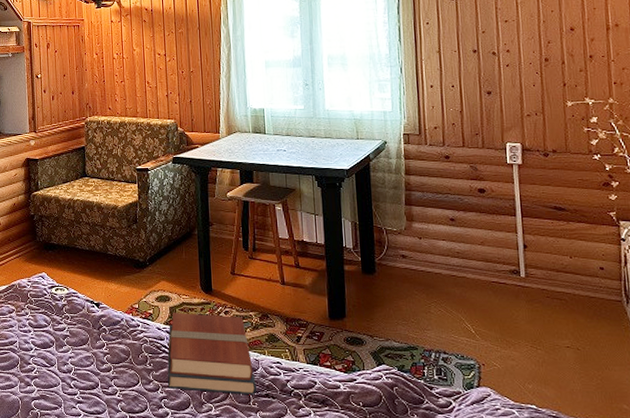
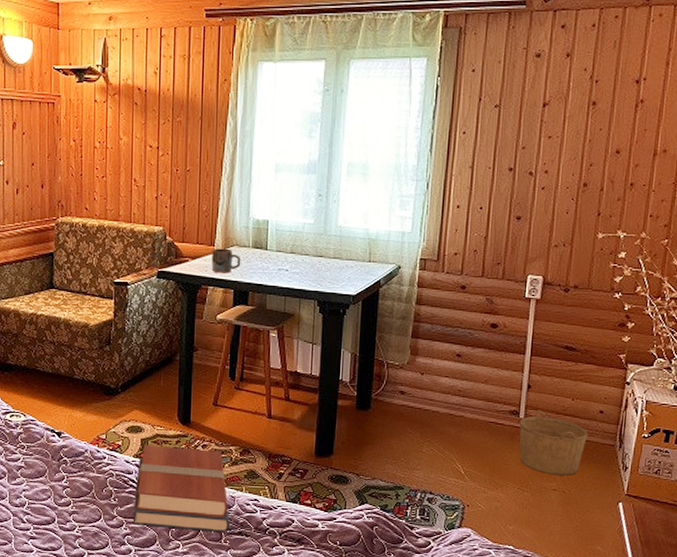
mug: none [218,134,244,157] -> present [211,248,241,274]
basket: none [521,269,592,332] -> present [519,410,588,476]

